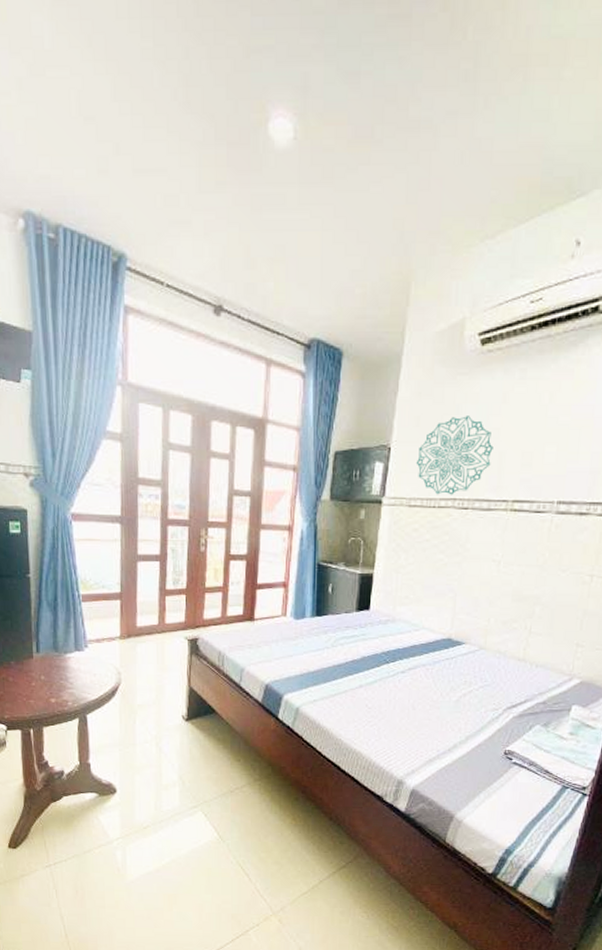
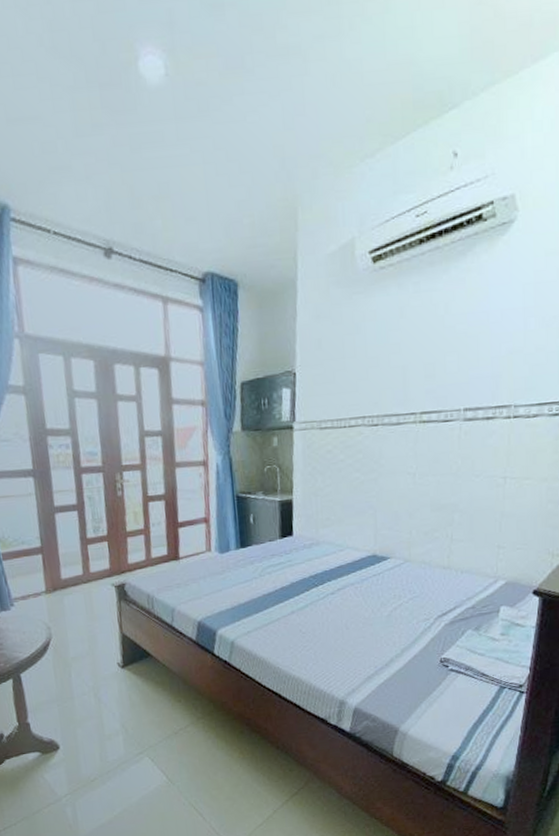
wall decoration: present [416,416,493,495] -> none [322,333,396,415]

